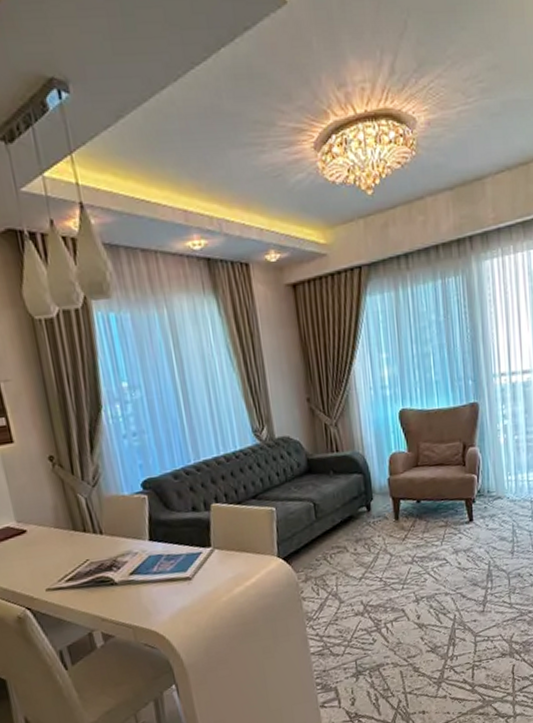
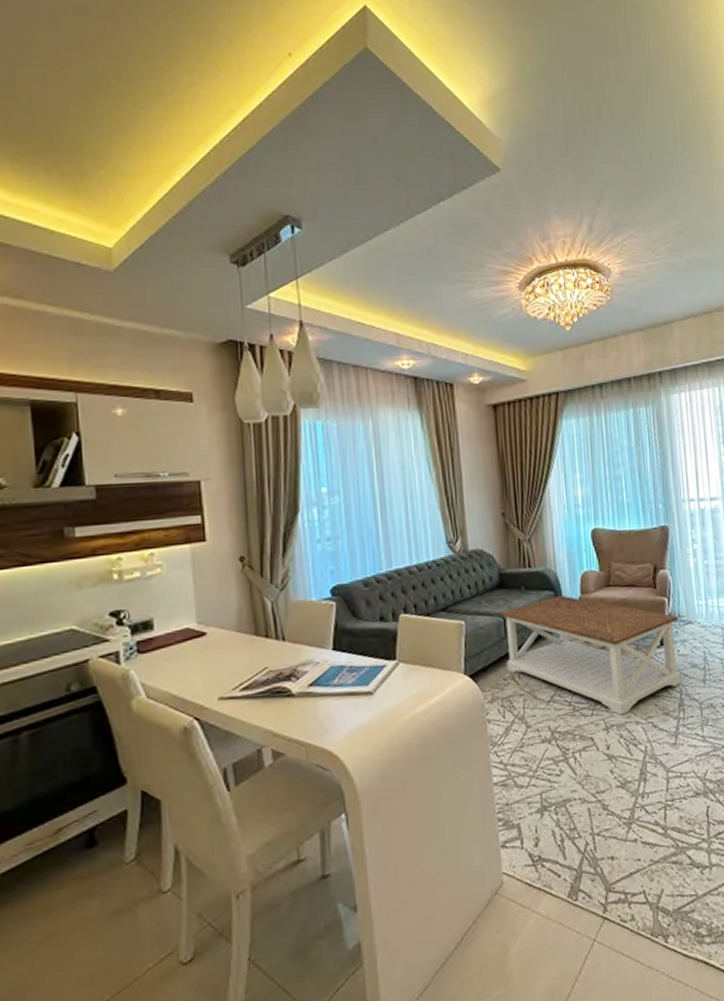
coffee table: none [310,477,490,588] -> present [500,595,682,716]

